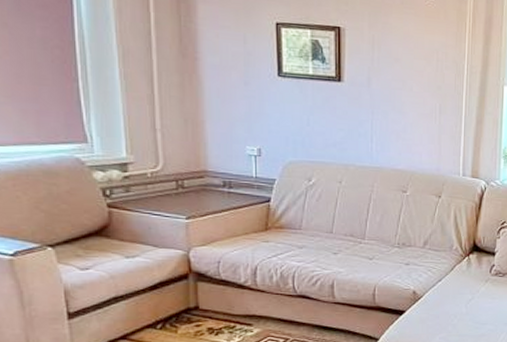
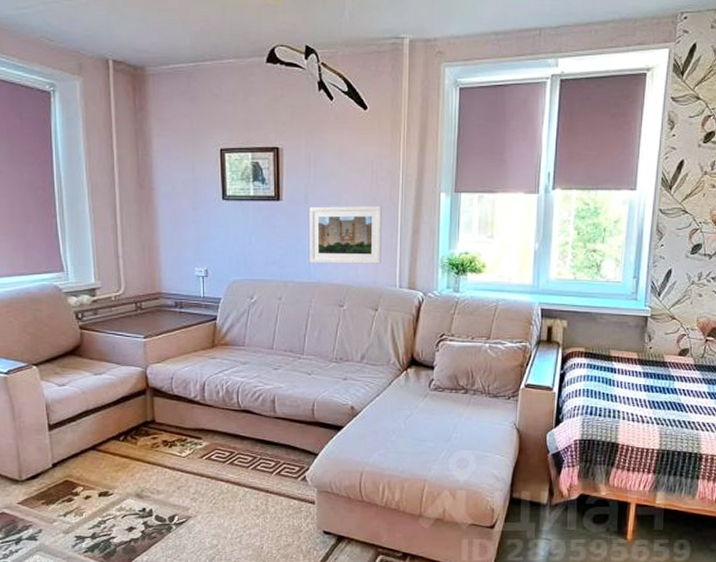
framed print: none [372,91,447,152] -> present [309,205,382,264]

